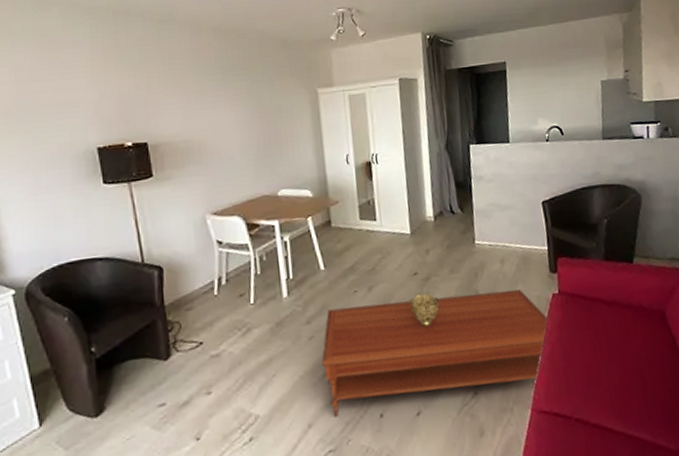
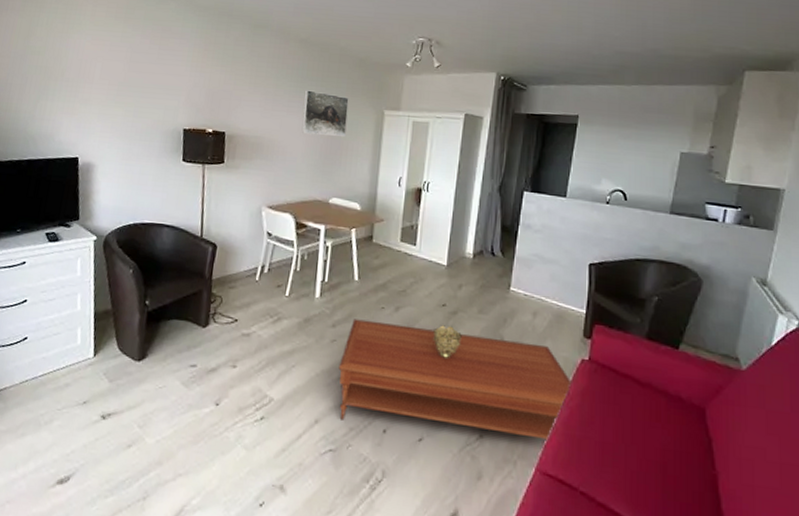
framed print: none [228,80,282,129] -> present [301,90,349,137]

